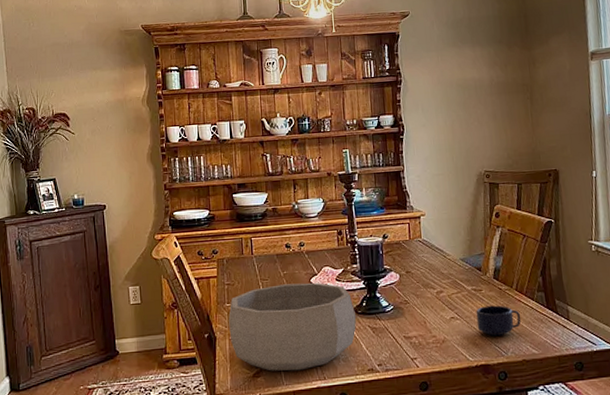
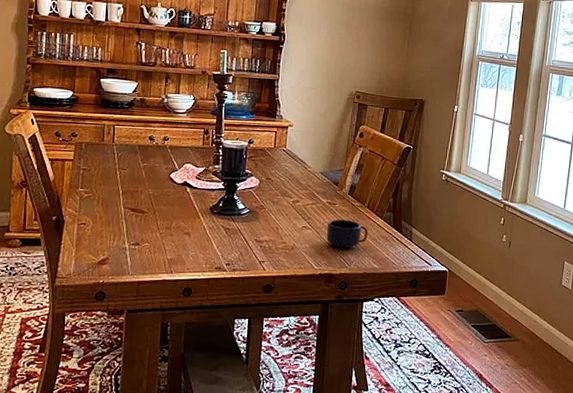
decorative bowl: present [229,283,356,371] -> none [79,176,211,262]

